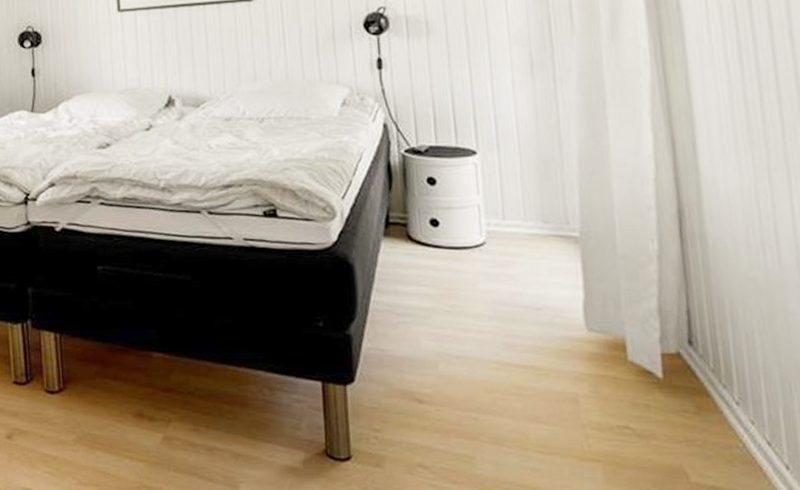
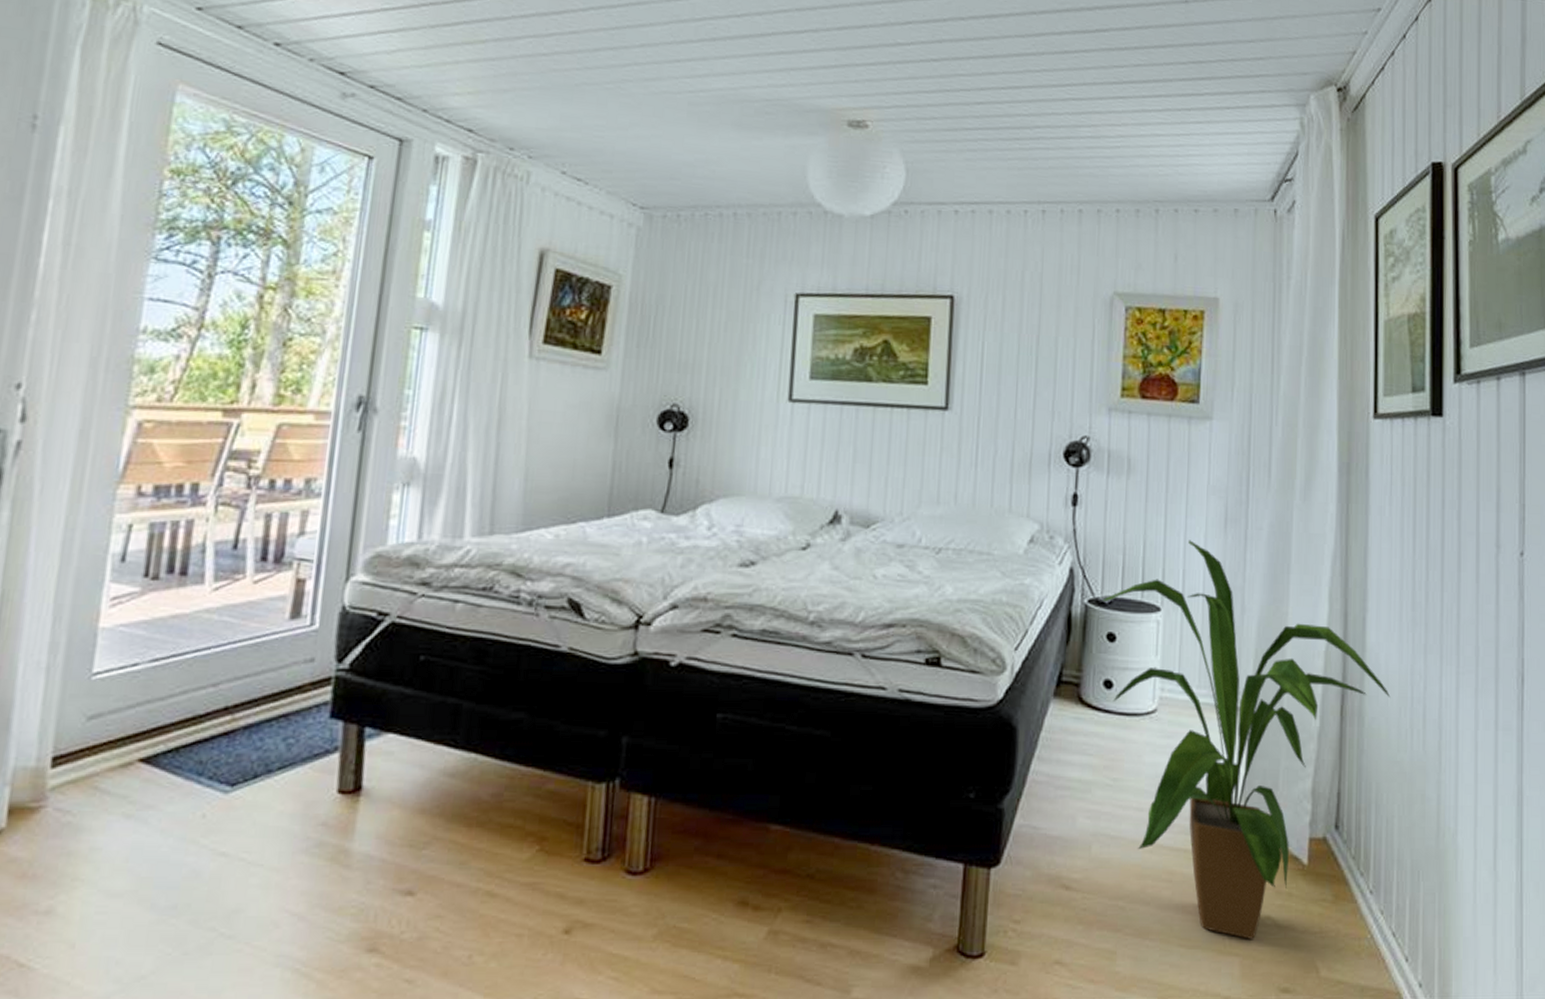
house plant: none [418,88,735,447] -> present [1103,540,1391,939]

